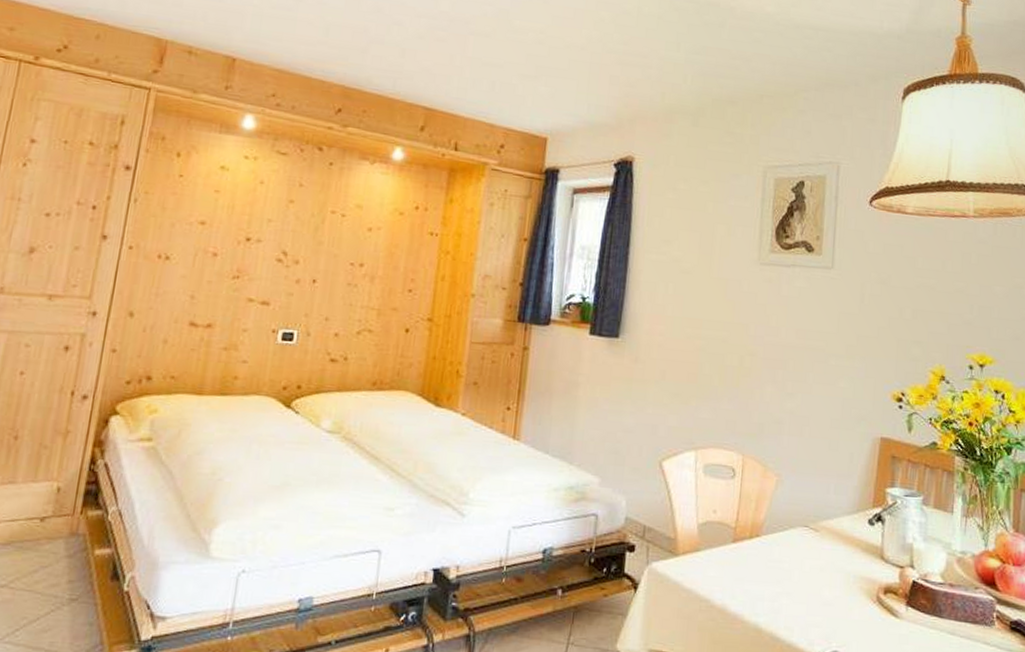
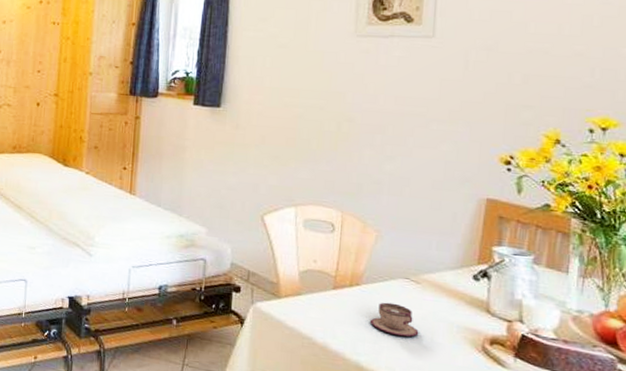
teacup: none [770,554,817,592] -> present [371,302,419,337]

